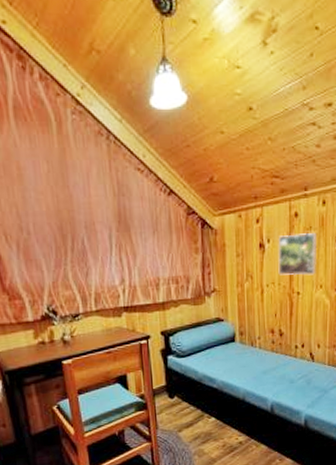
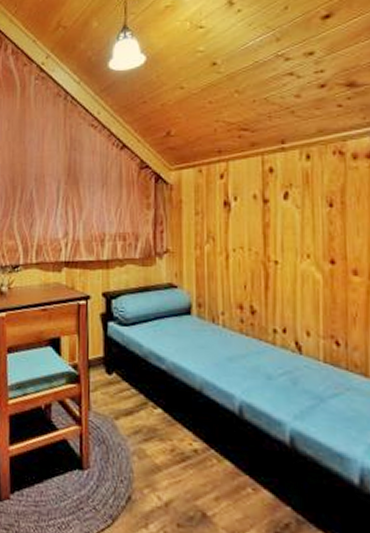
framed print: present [278,233,318,276] -> none [248,191,302,241]

